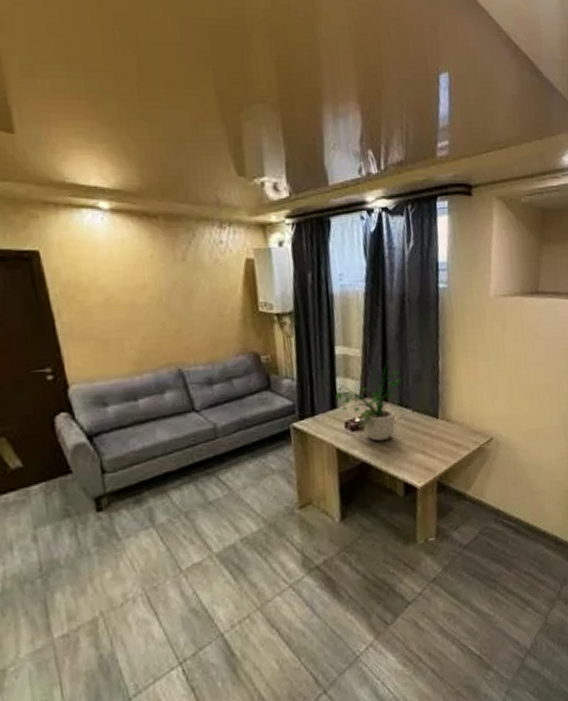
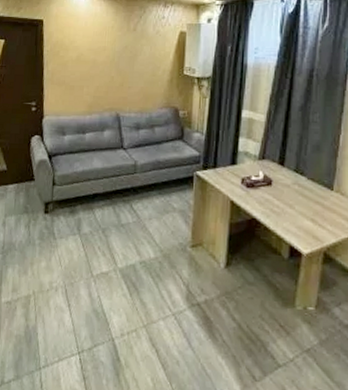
potted plant: present [335,358,404,441] -> none [236,126,302,202]

